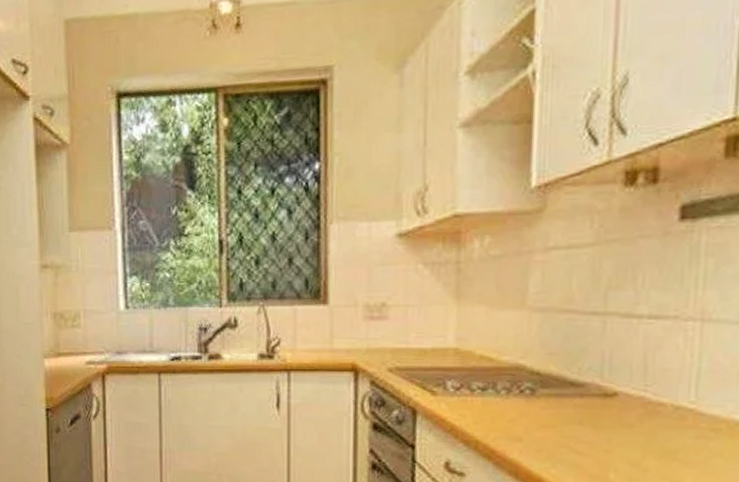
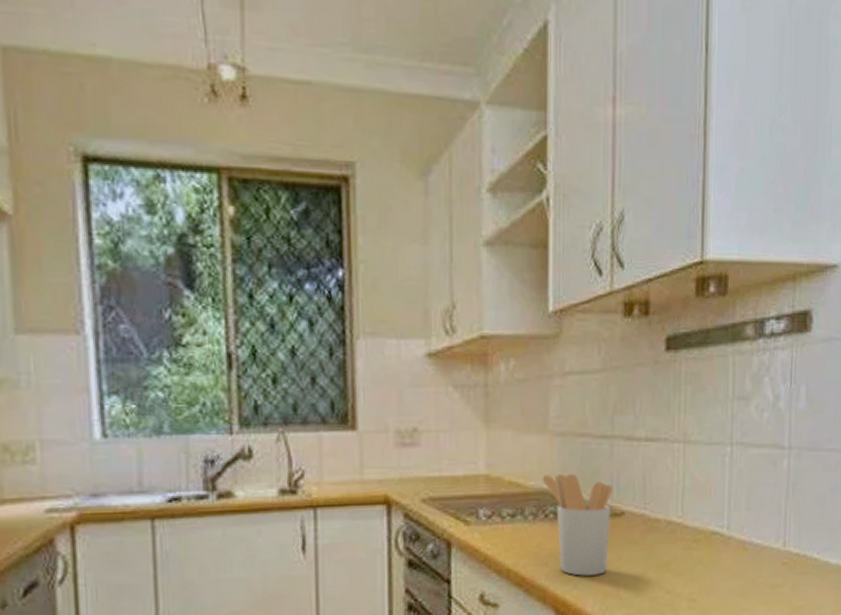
utensil holder: none [518,350,605,456] -> present [542,474,613,576]

